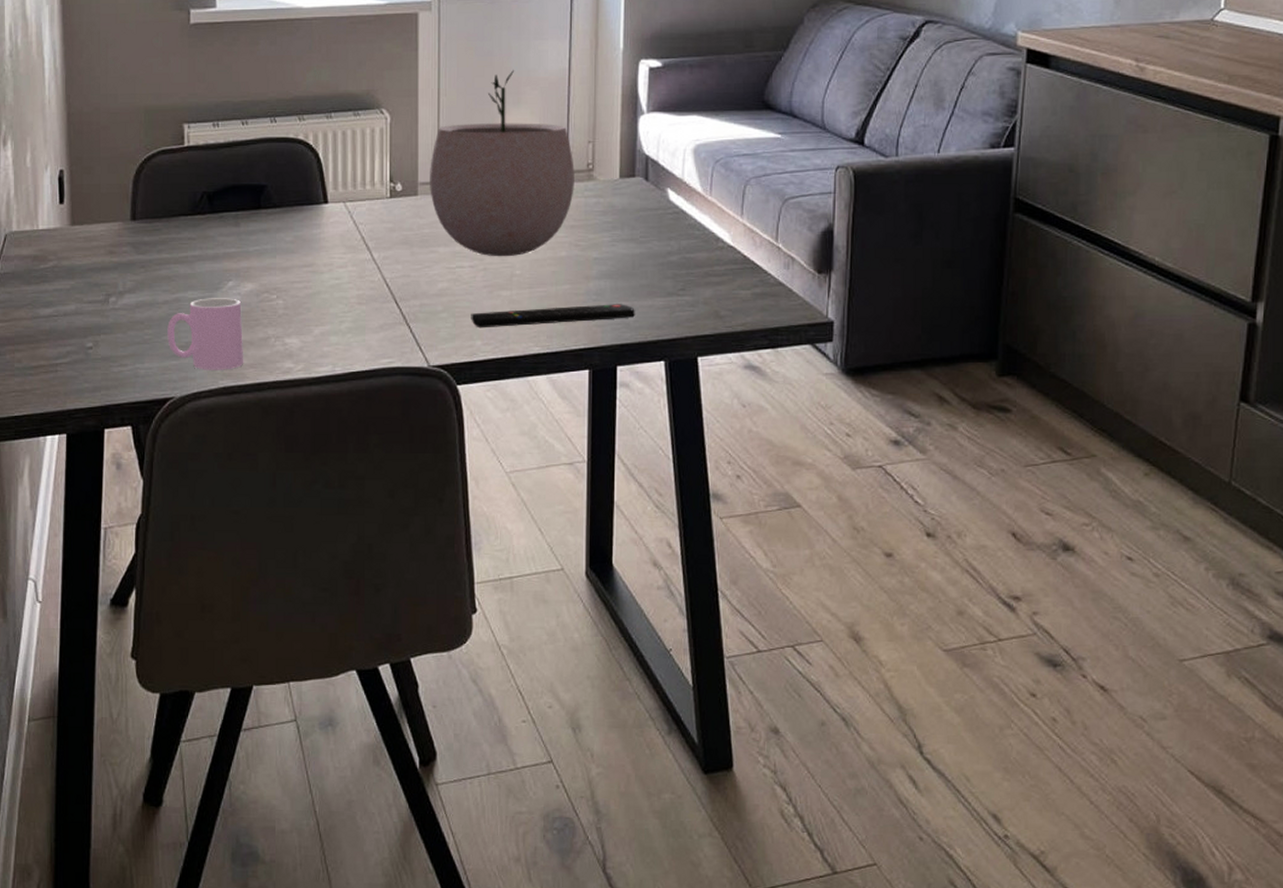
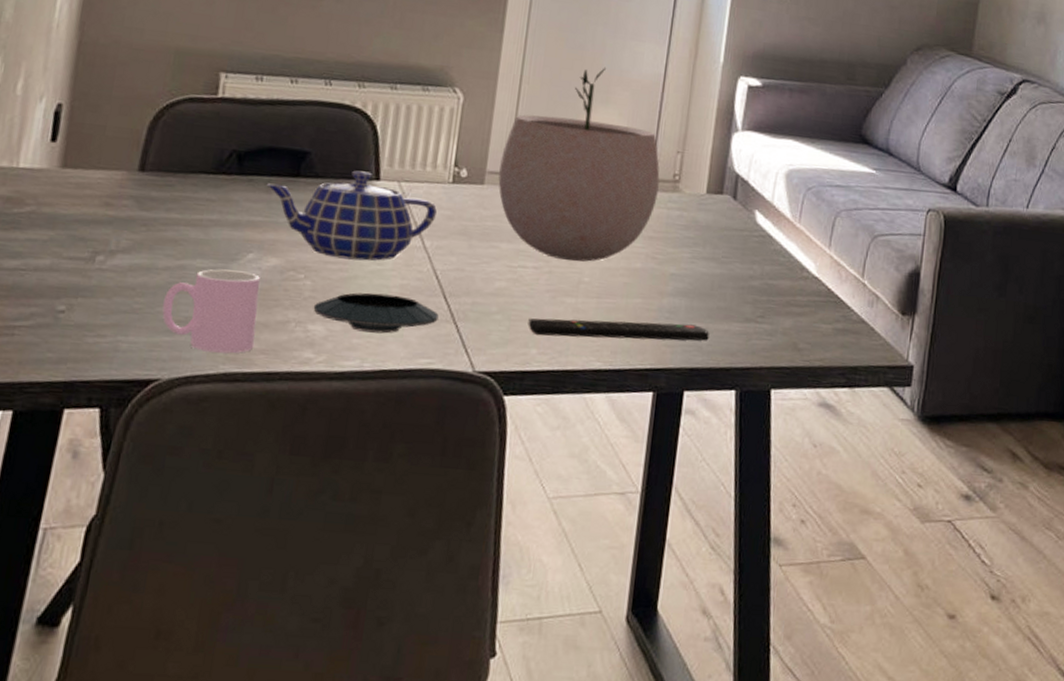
teapot: none [235,197,379,277] -> present [266,170,437,261]
saucer: none [287,305,393,340] -> present [313,293,439,334]

